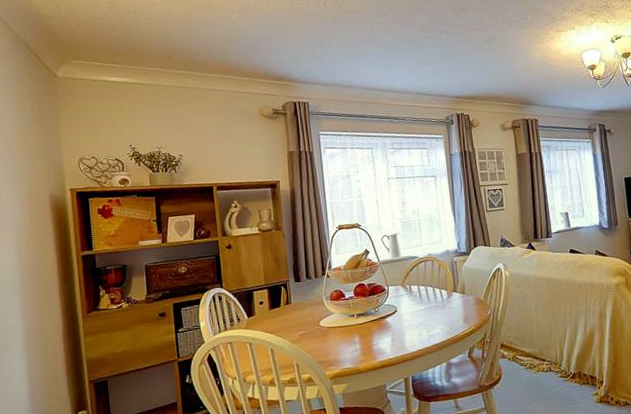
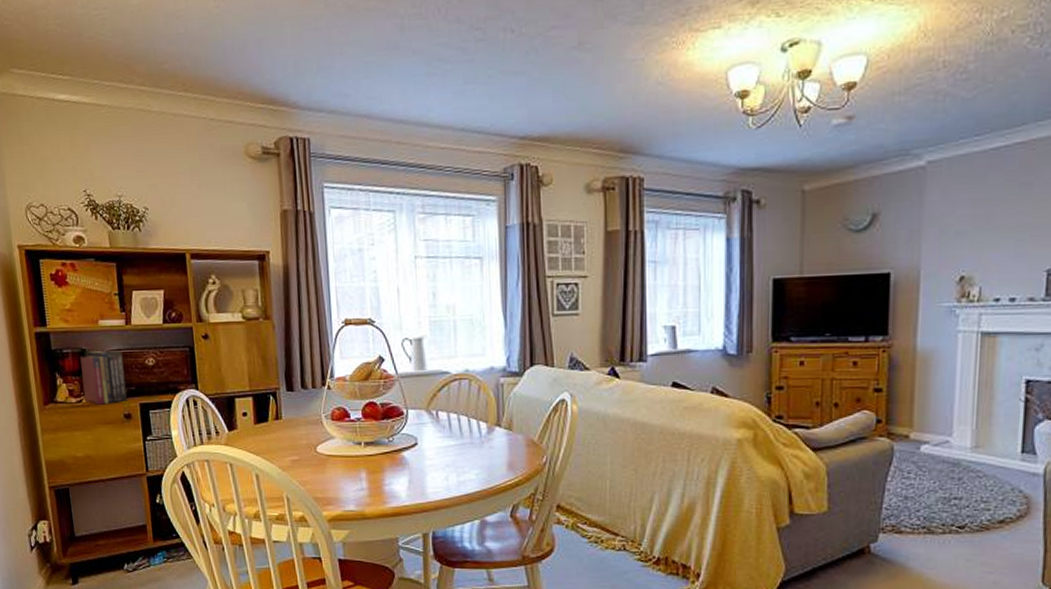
books: none [122,263,162,308] -> present [80,349,127,405]

